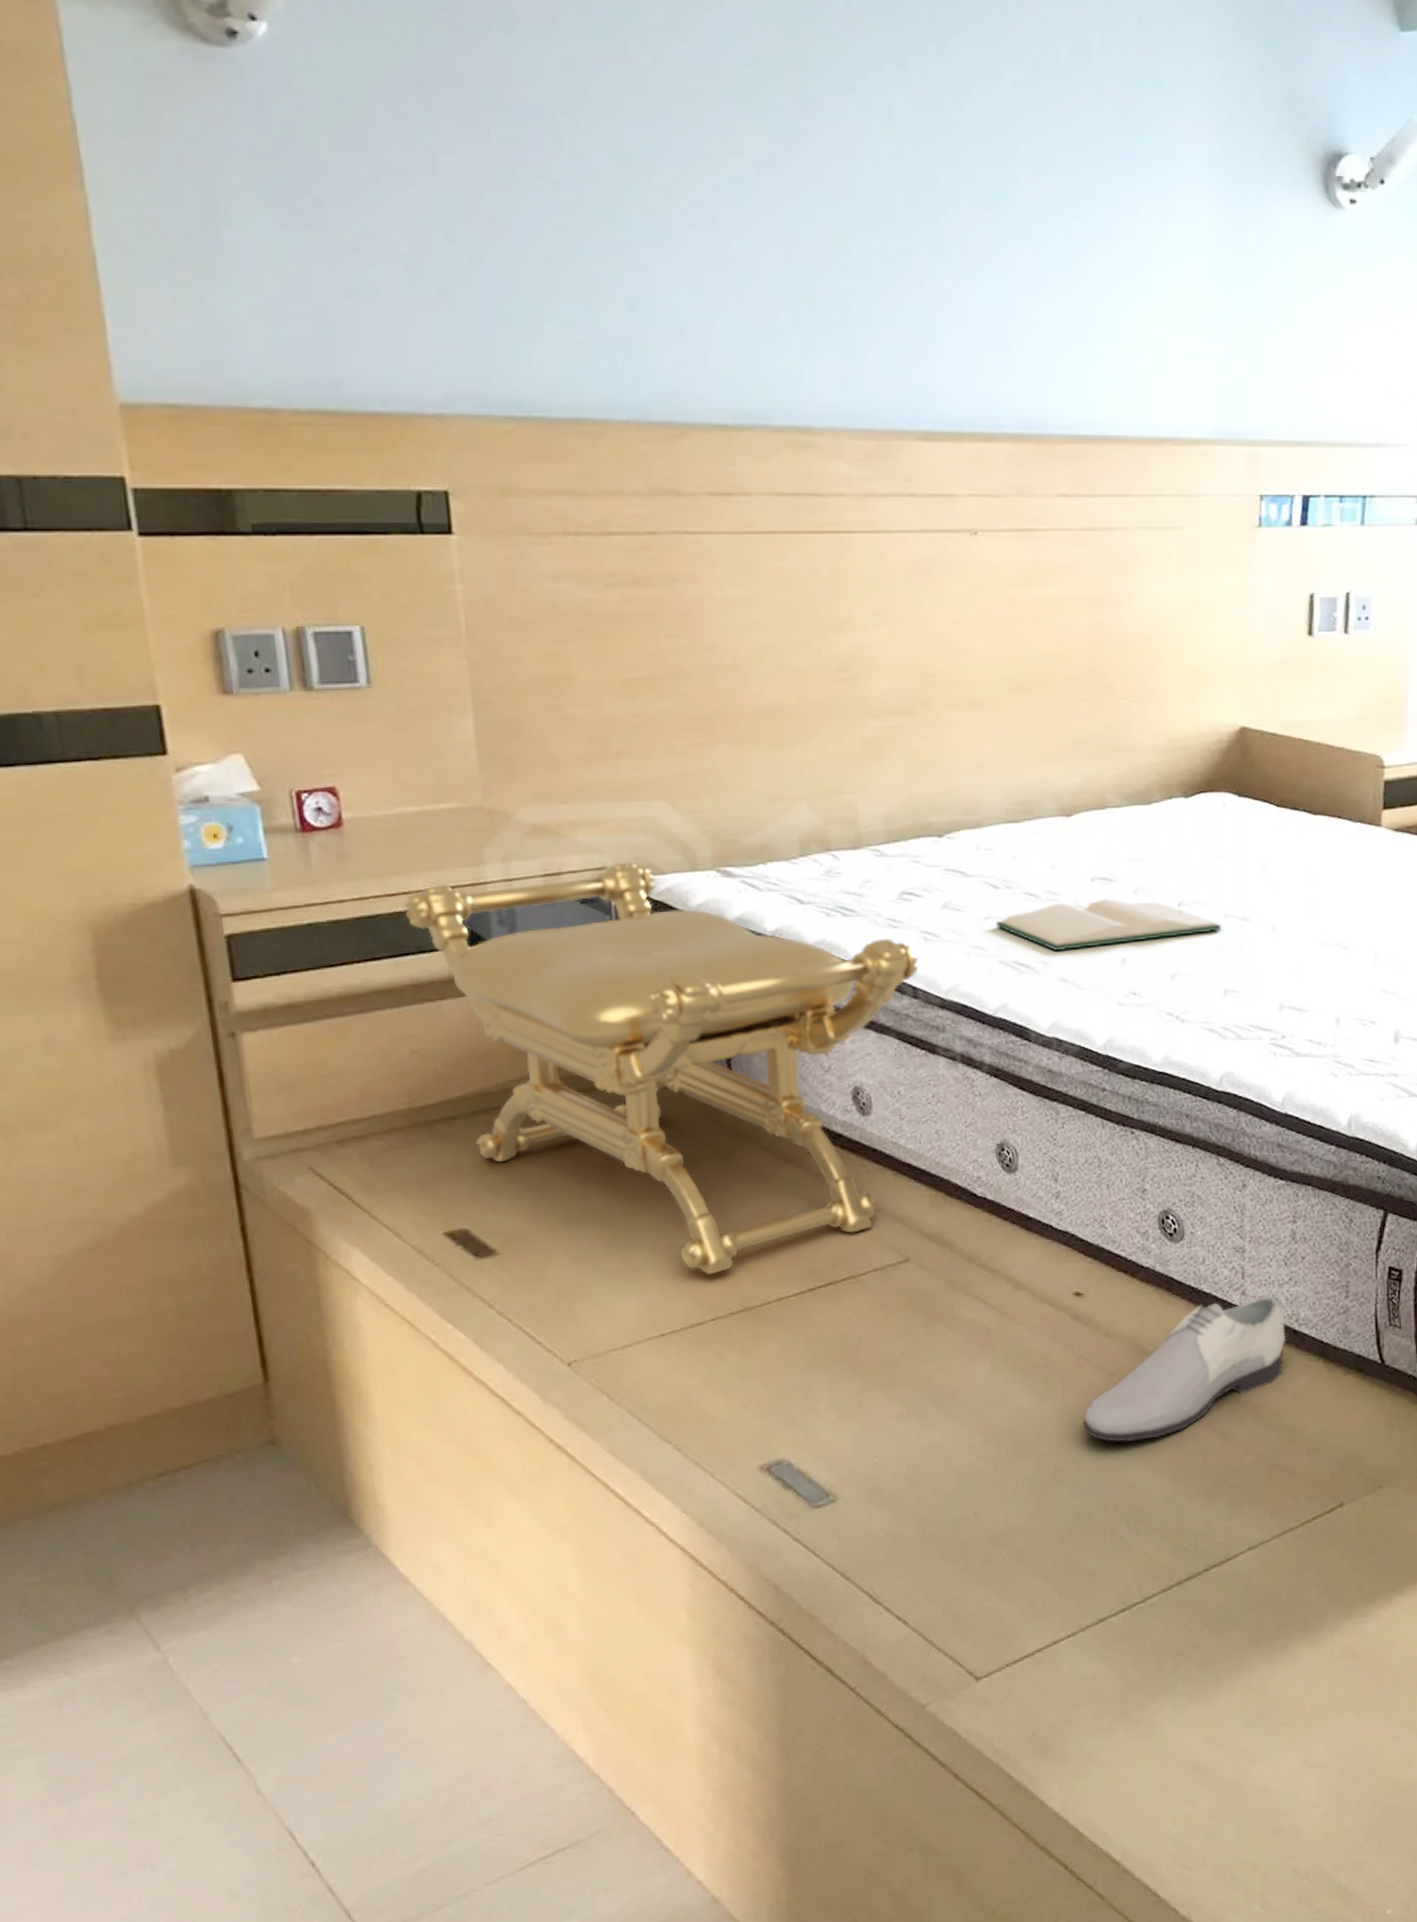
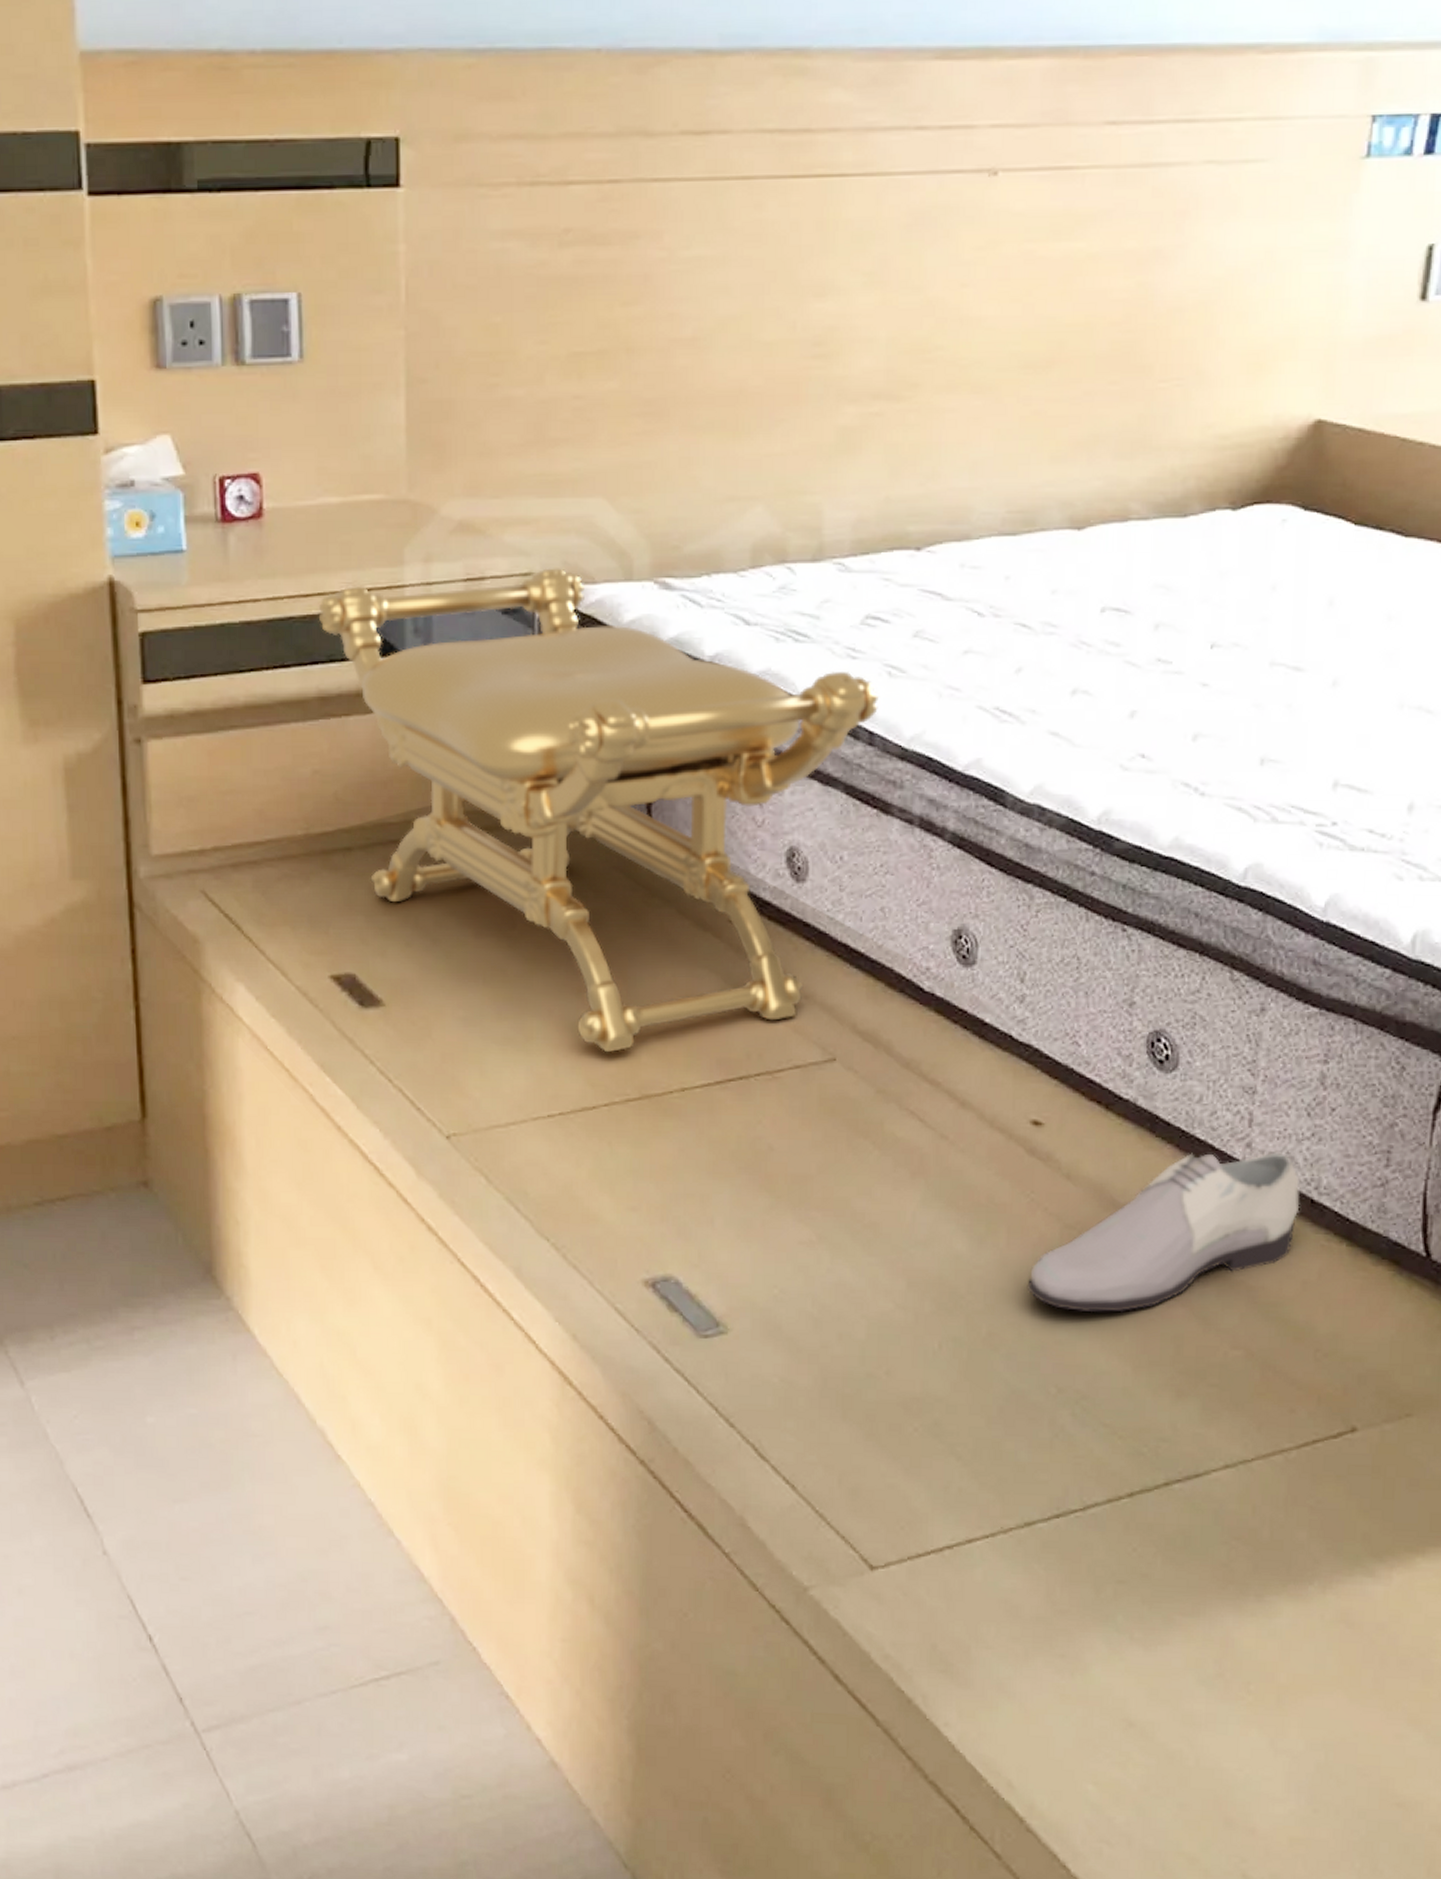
hardback book: present [995,898,1222,952] -> none [976,634,1266,698]

